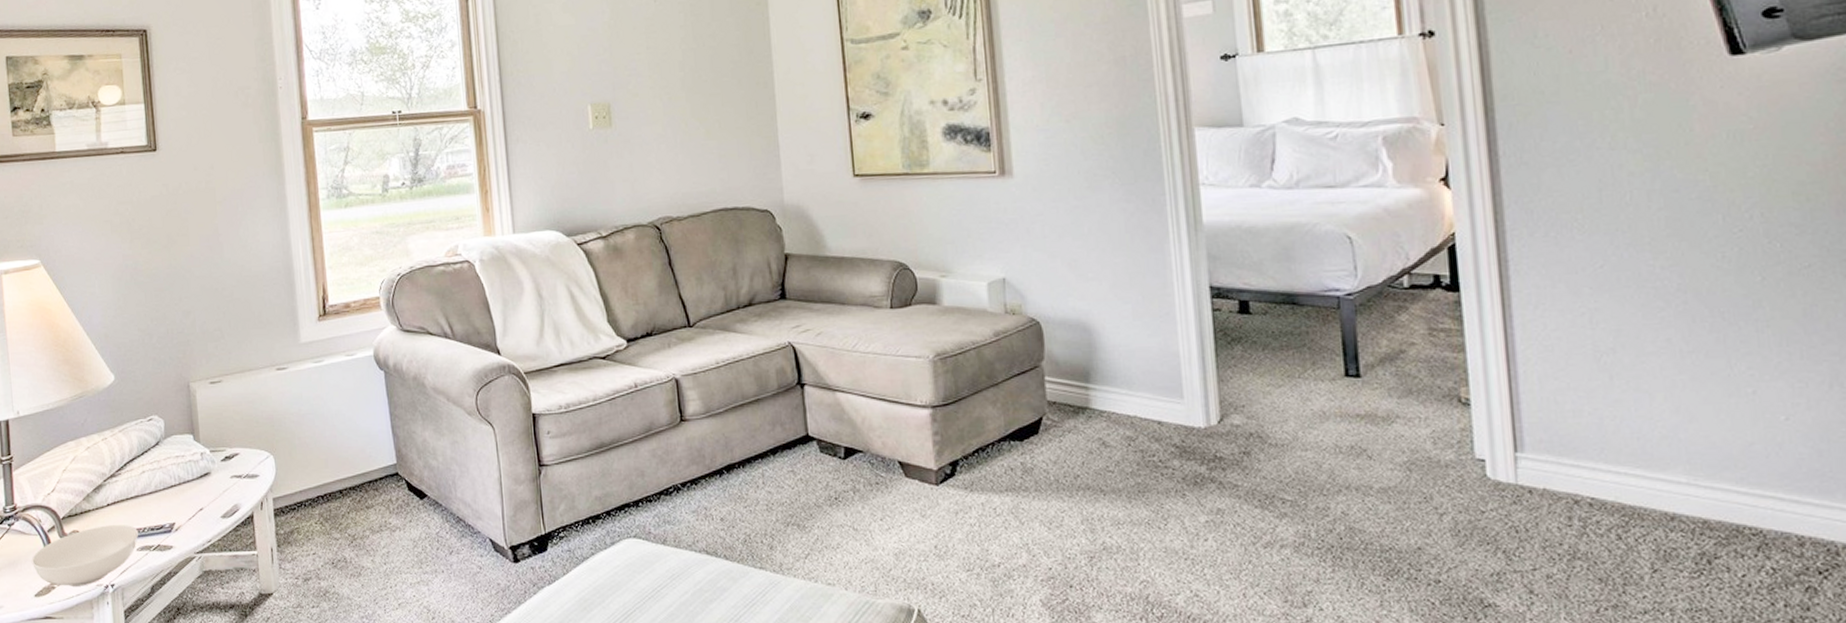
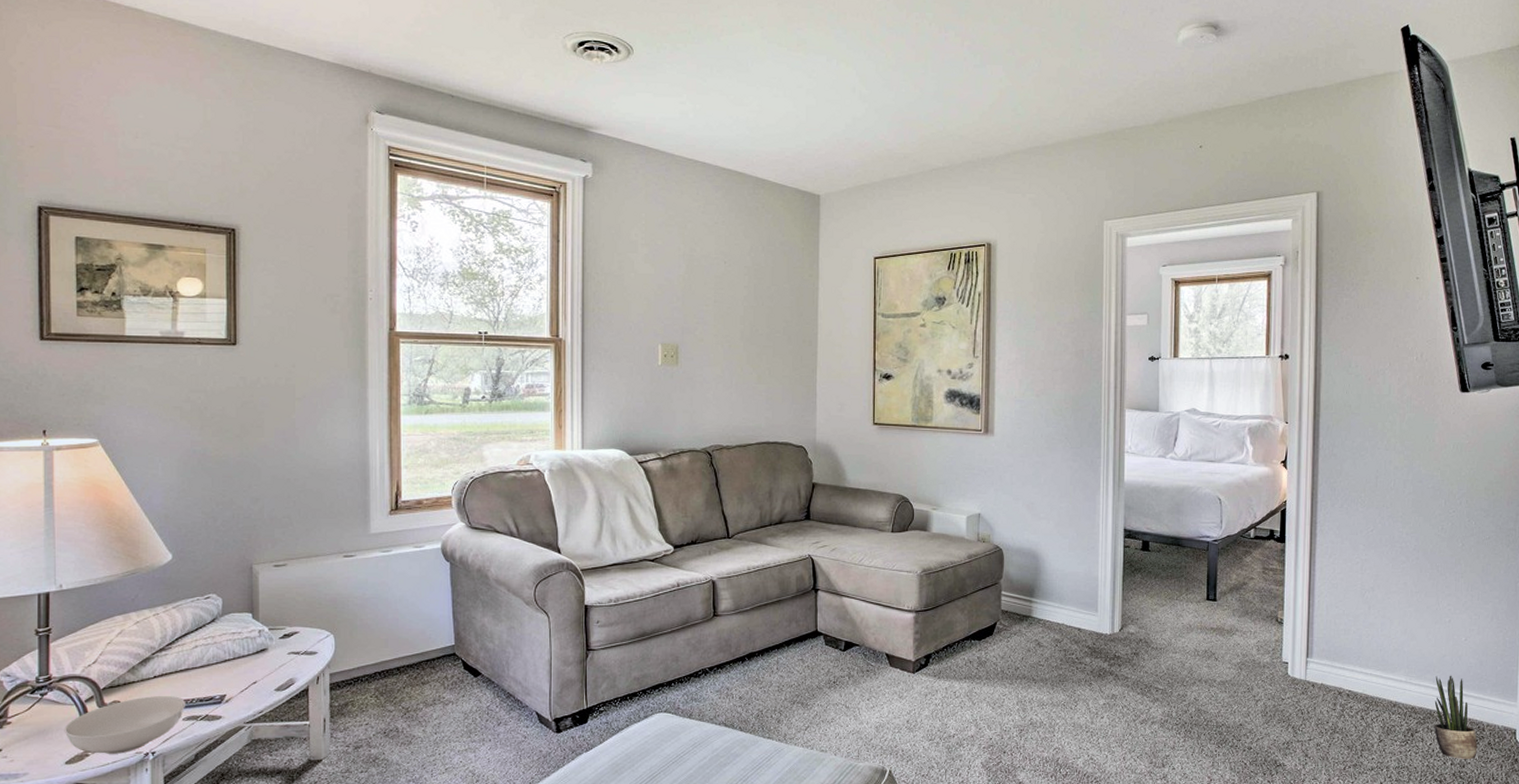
potted plant: none [1739,472,1830,598] -> present [1433,675,1478,759]

